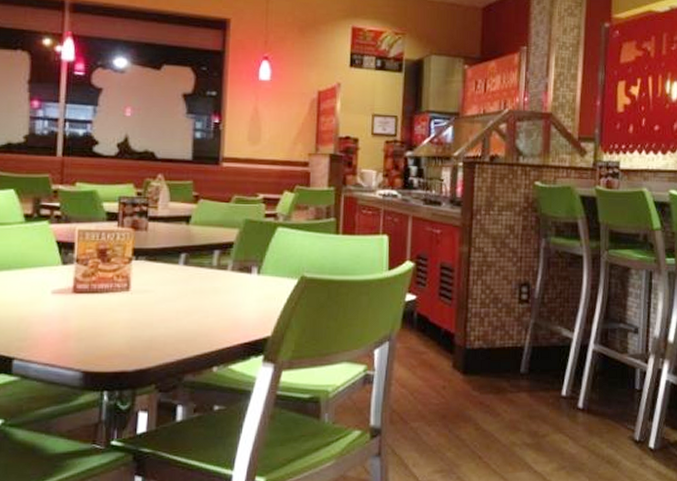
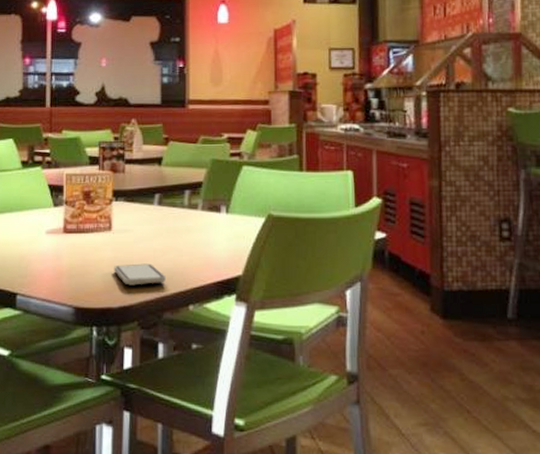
smartphone: none [130,325,189,348] -> present [114,263,166,286]

